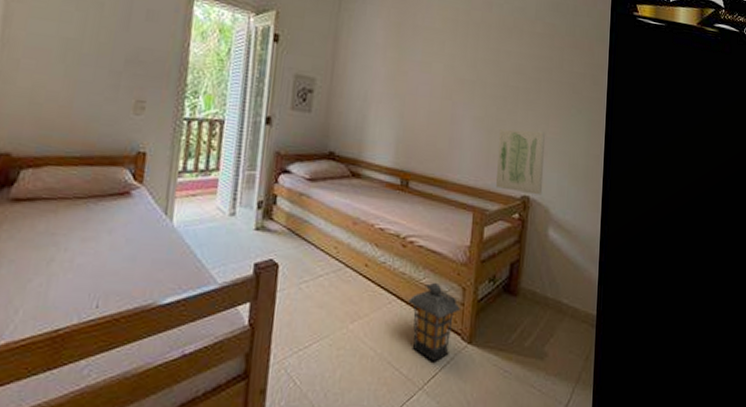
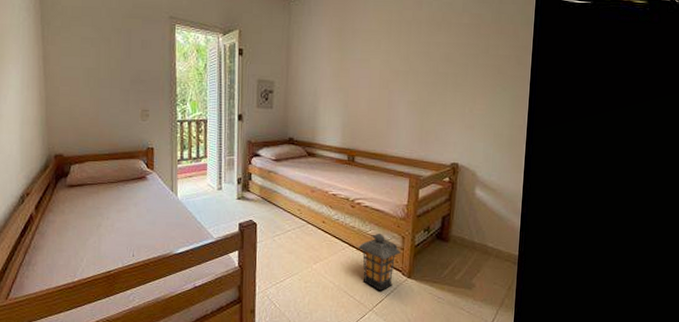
wall art: present [496,129,545,195] -> none [429,109,472,162]

